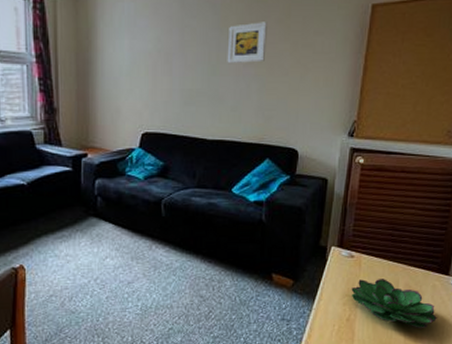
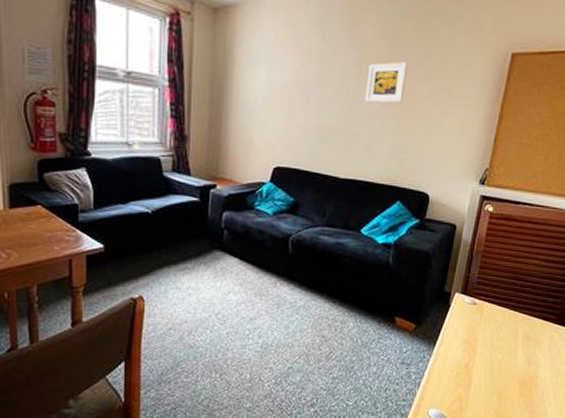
succulent plant: present [351,279,437,328] -> none [471,327,552,377]

